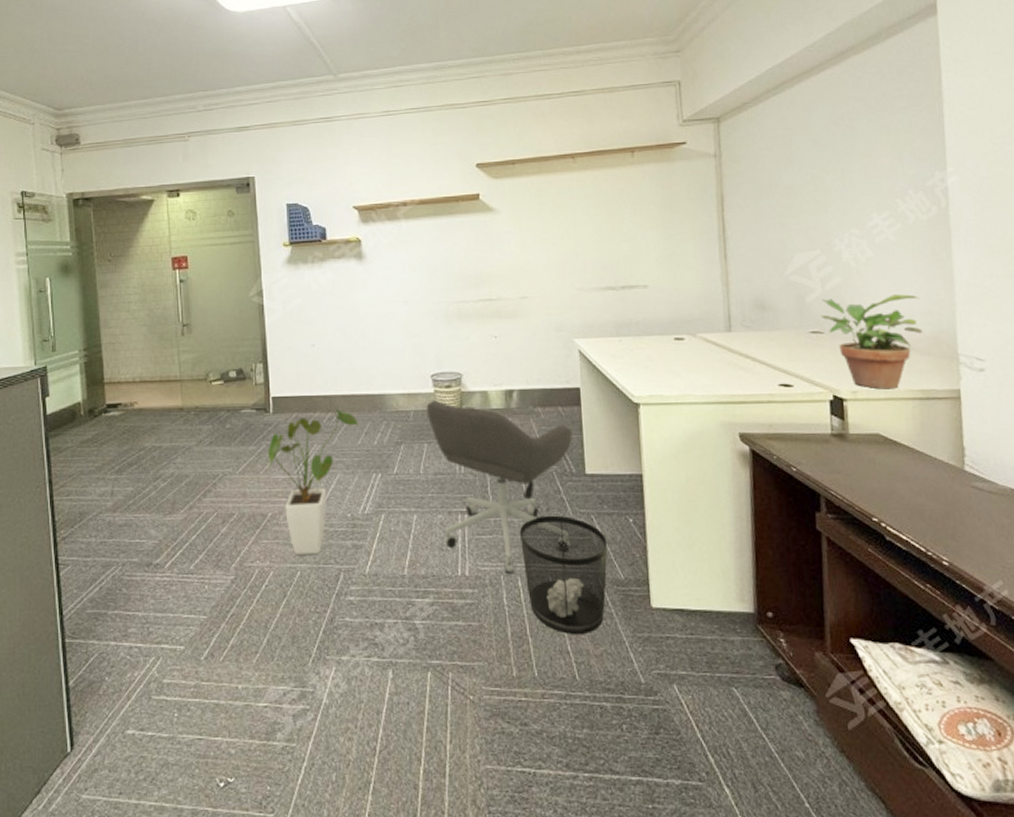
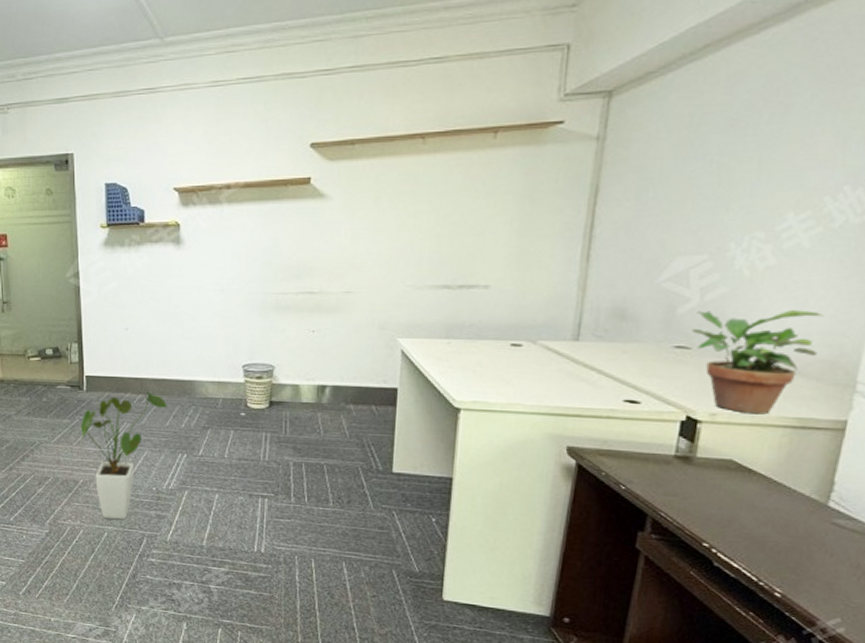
office chair: present [426,399,572,573] -> none [235,389,383,555]
waste bin: present [519,515,608,634] -> none [317,507,406,615]

